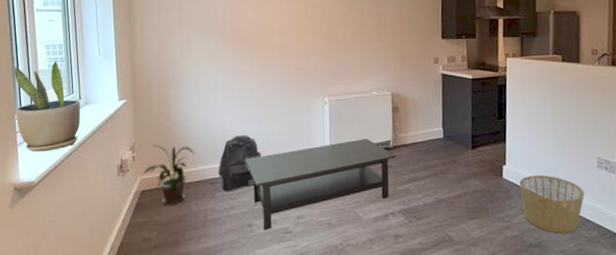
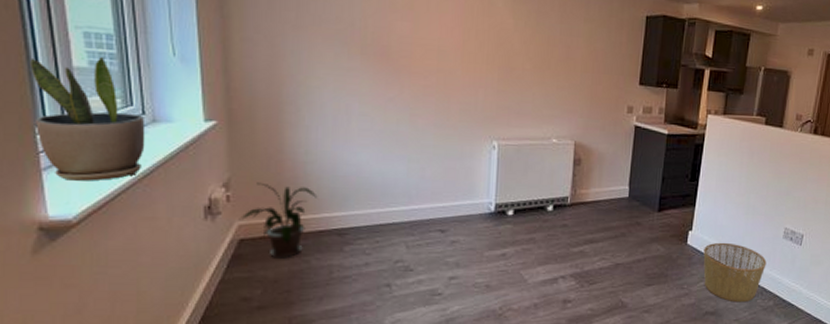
backpack: present [217,134,261,192] -> none [348,177,407,246]
coffee table: present [245,139,396,230] -> none [385,192,573,291]

